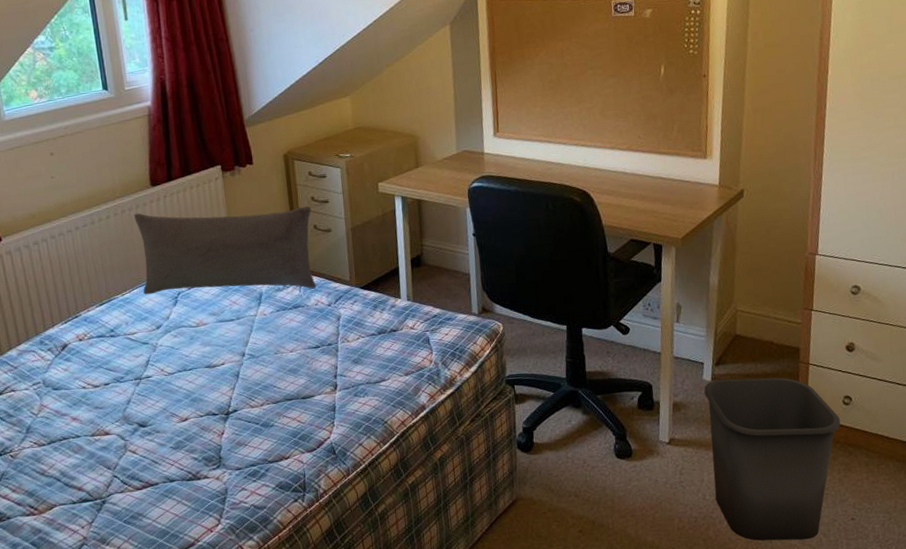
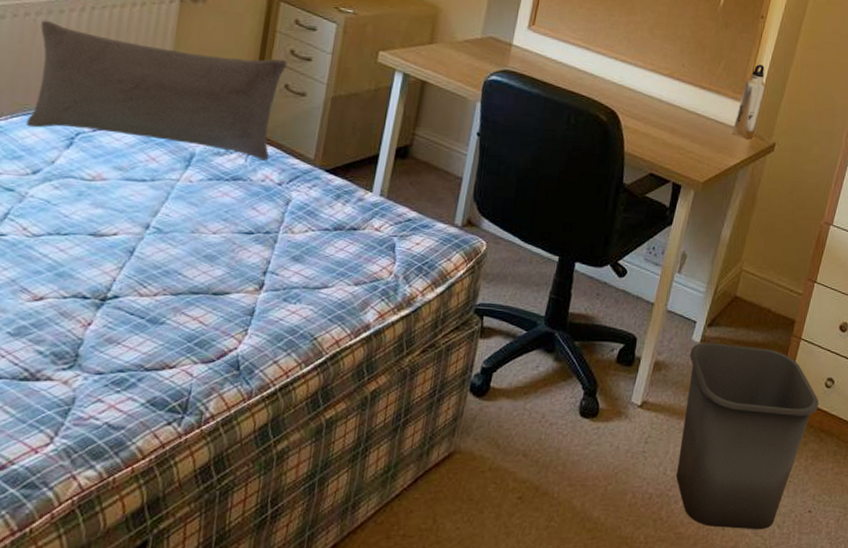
water bottle: none [699,120,723,192] -> present [732,64,766,140]

